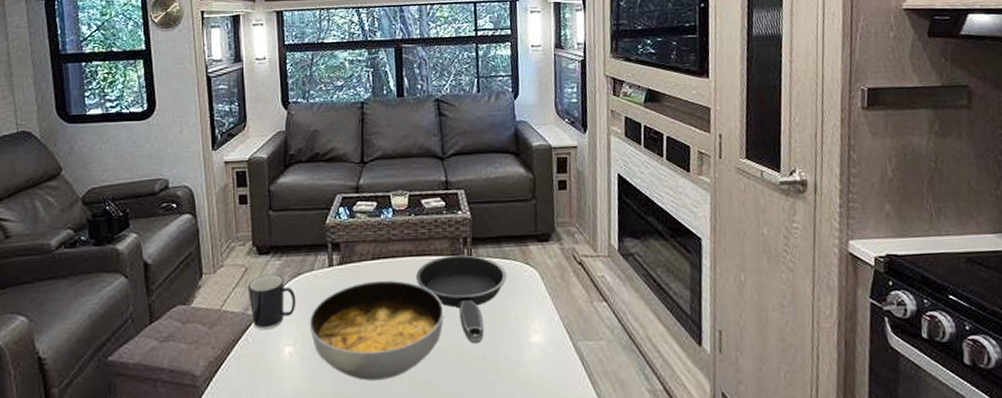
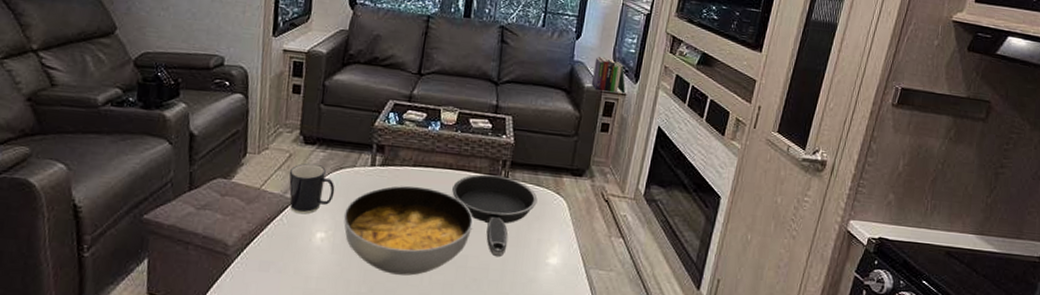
books: none [537,111,575,148] -> present [591,56,626,94]

